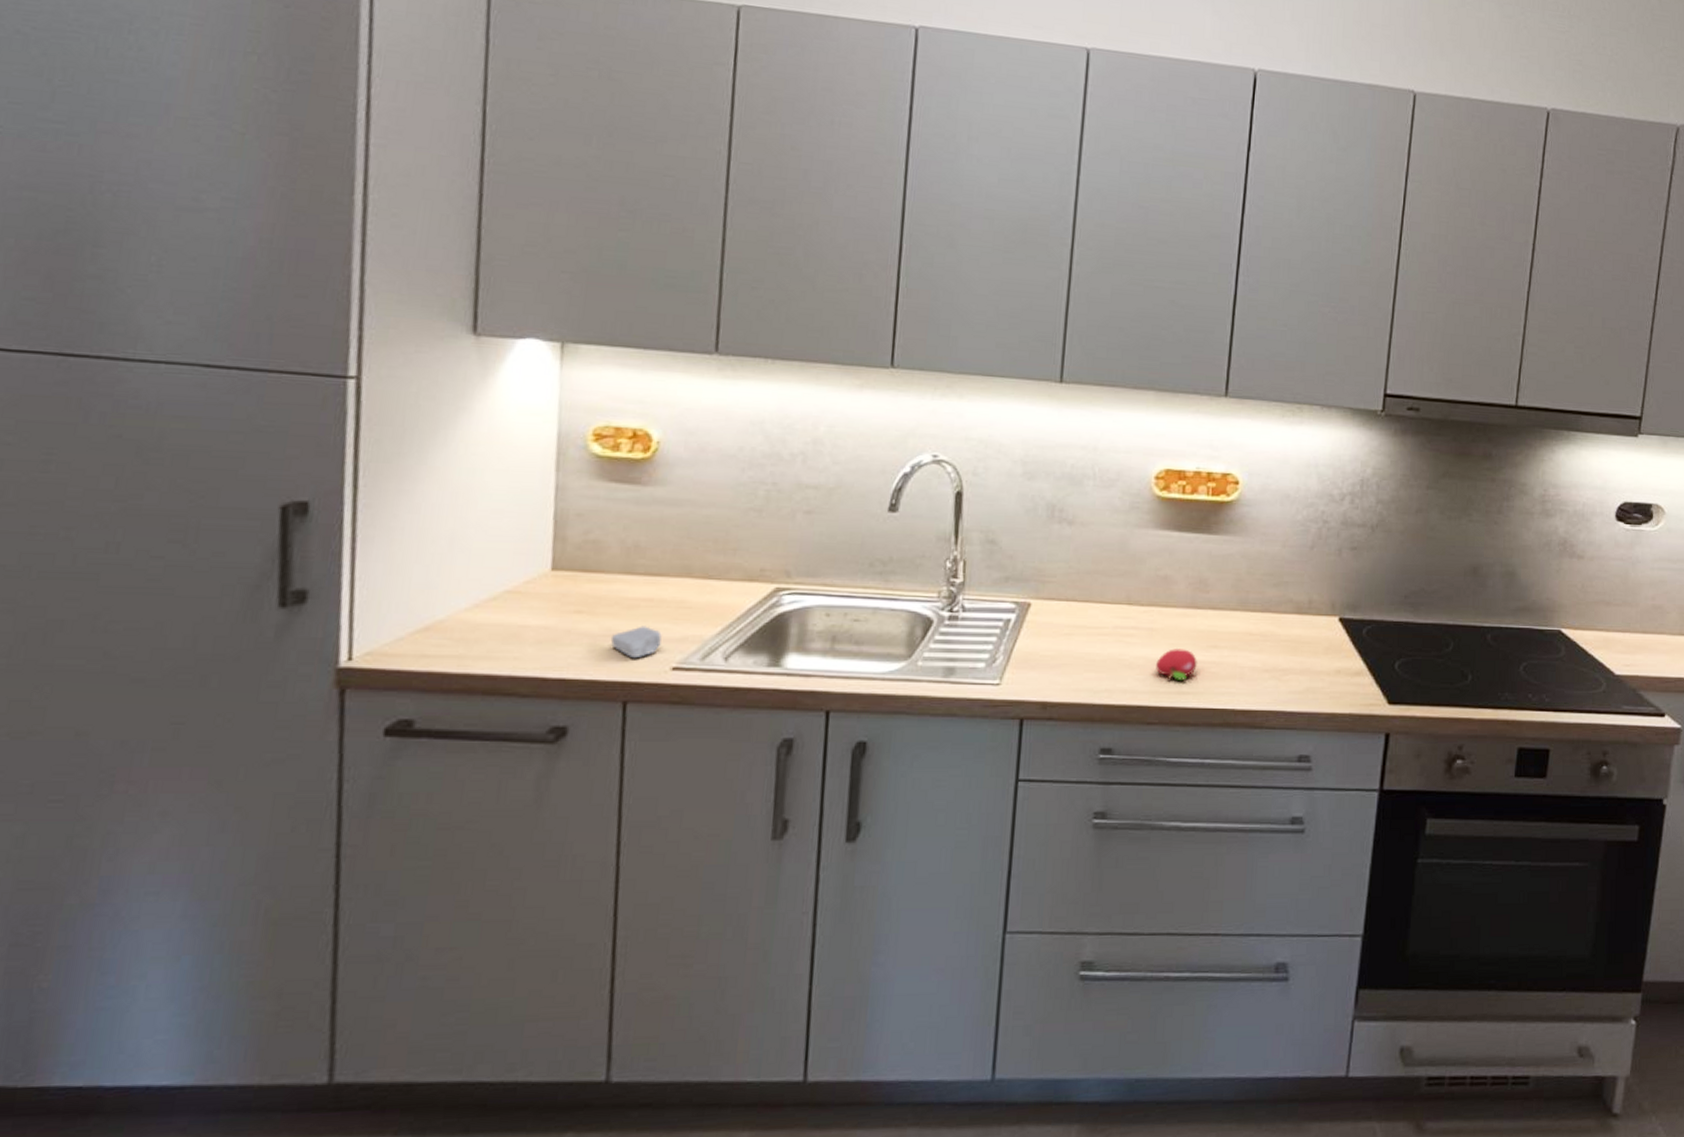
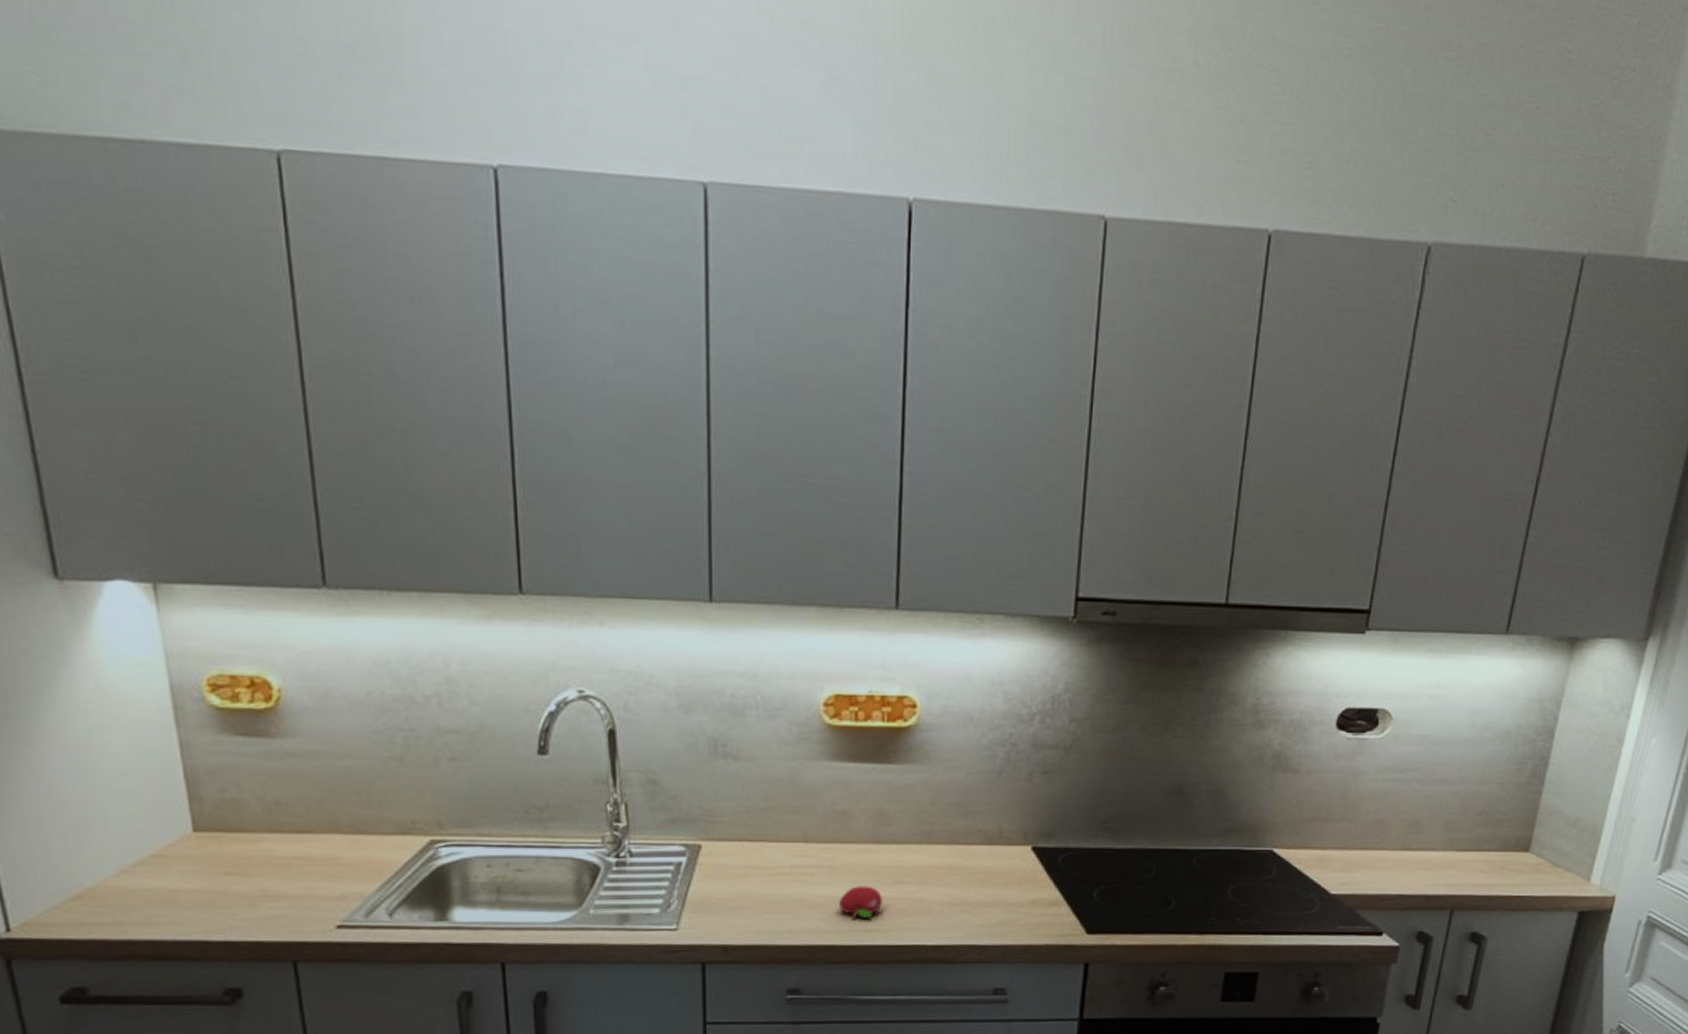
soap bar: present [610,626,662,659] -> none [268,885,321,919]

